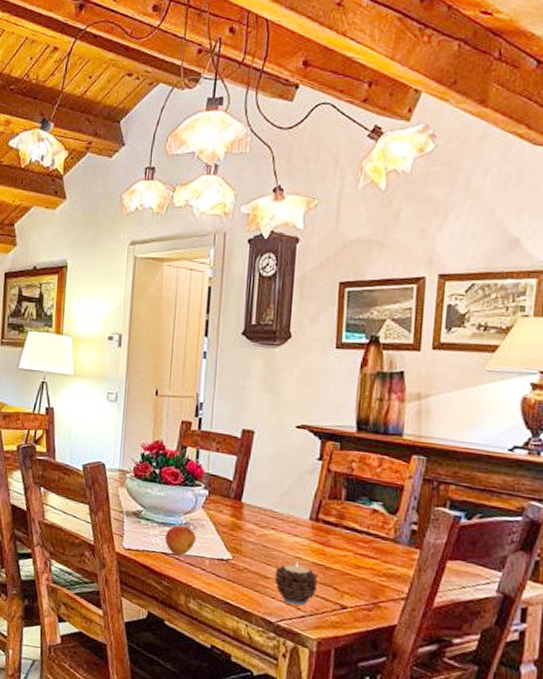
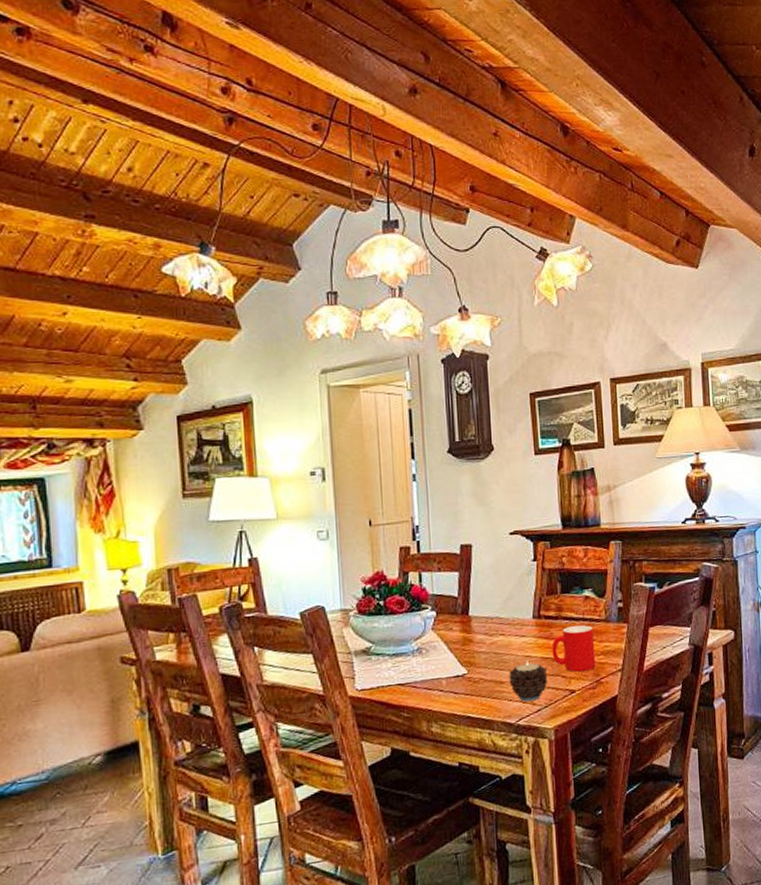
fruit: present [165,525,197,556] -> none [399,652,430,684]
cup: none [326,537,378,590] -> present [551,625,596,672]

